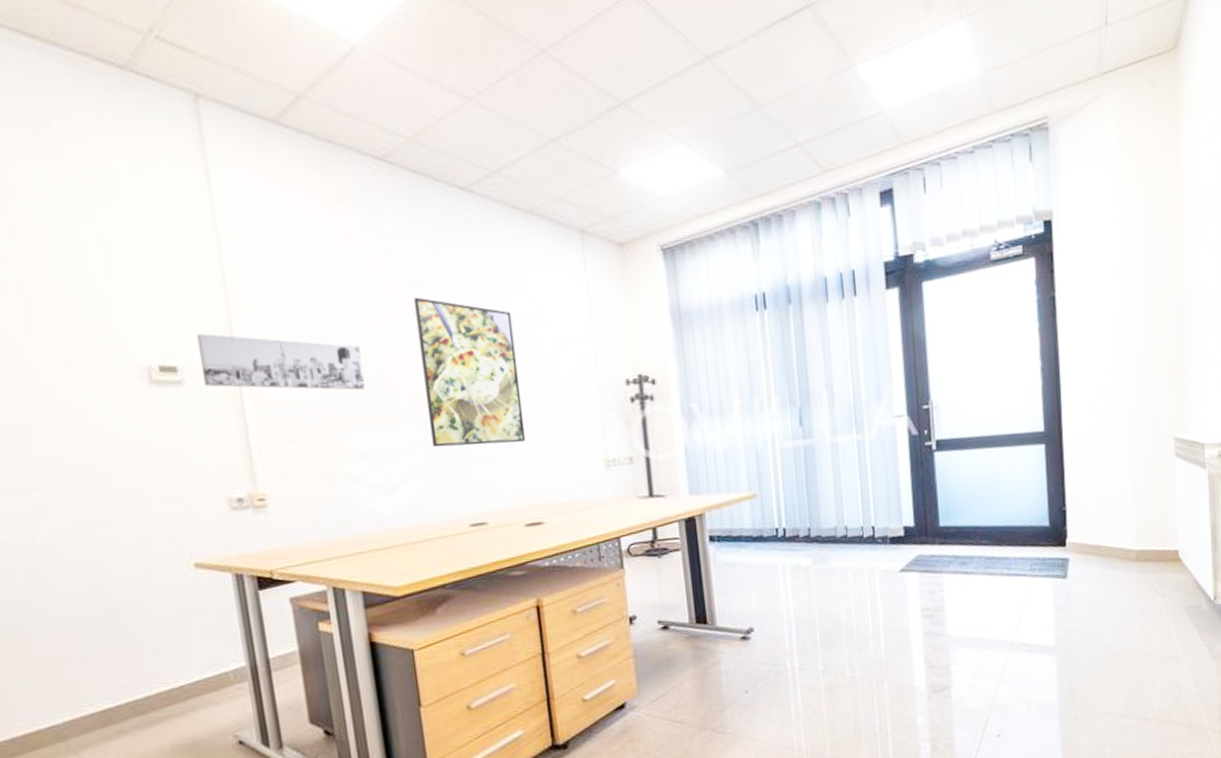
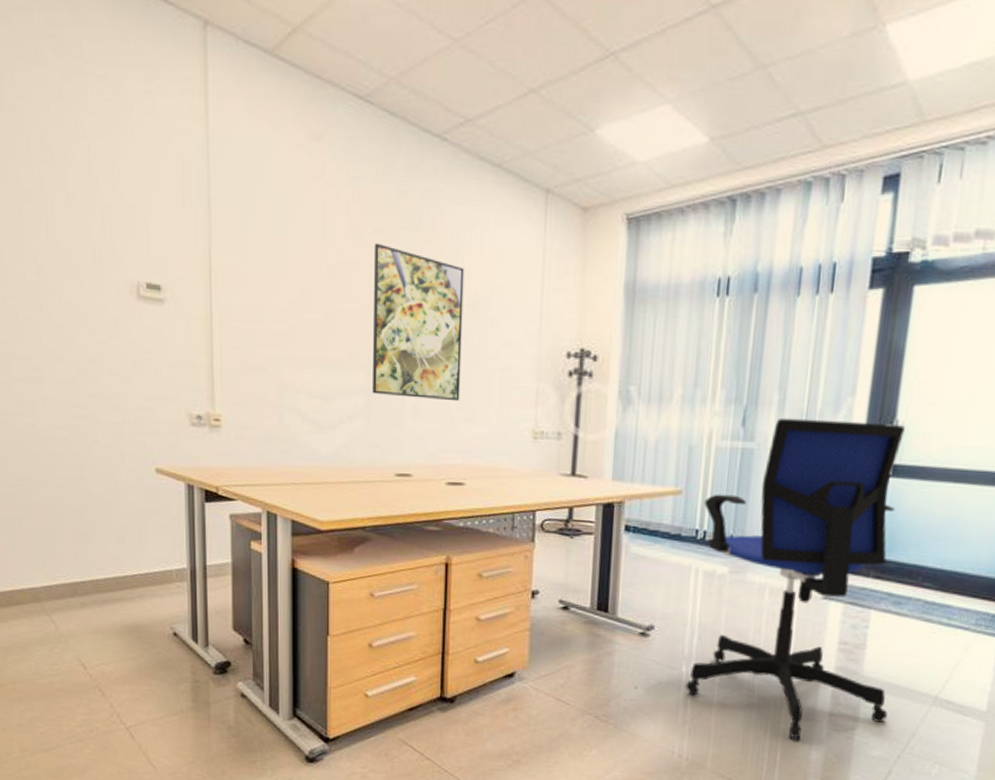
wall art: present [196,333,366,391] -> none [180,257,320,329]
office chair: none [778,404,975,710] -> present [685,417,905,740]

